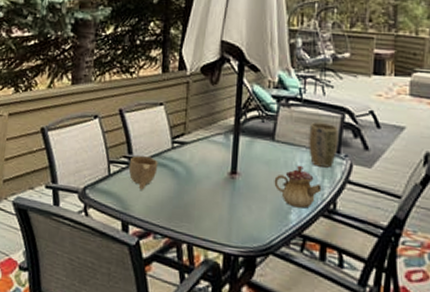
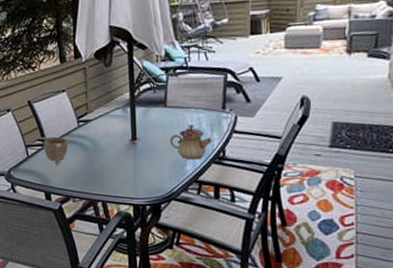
plant pot: present [309,122,339,168] -> none [196,85,223,123]

